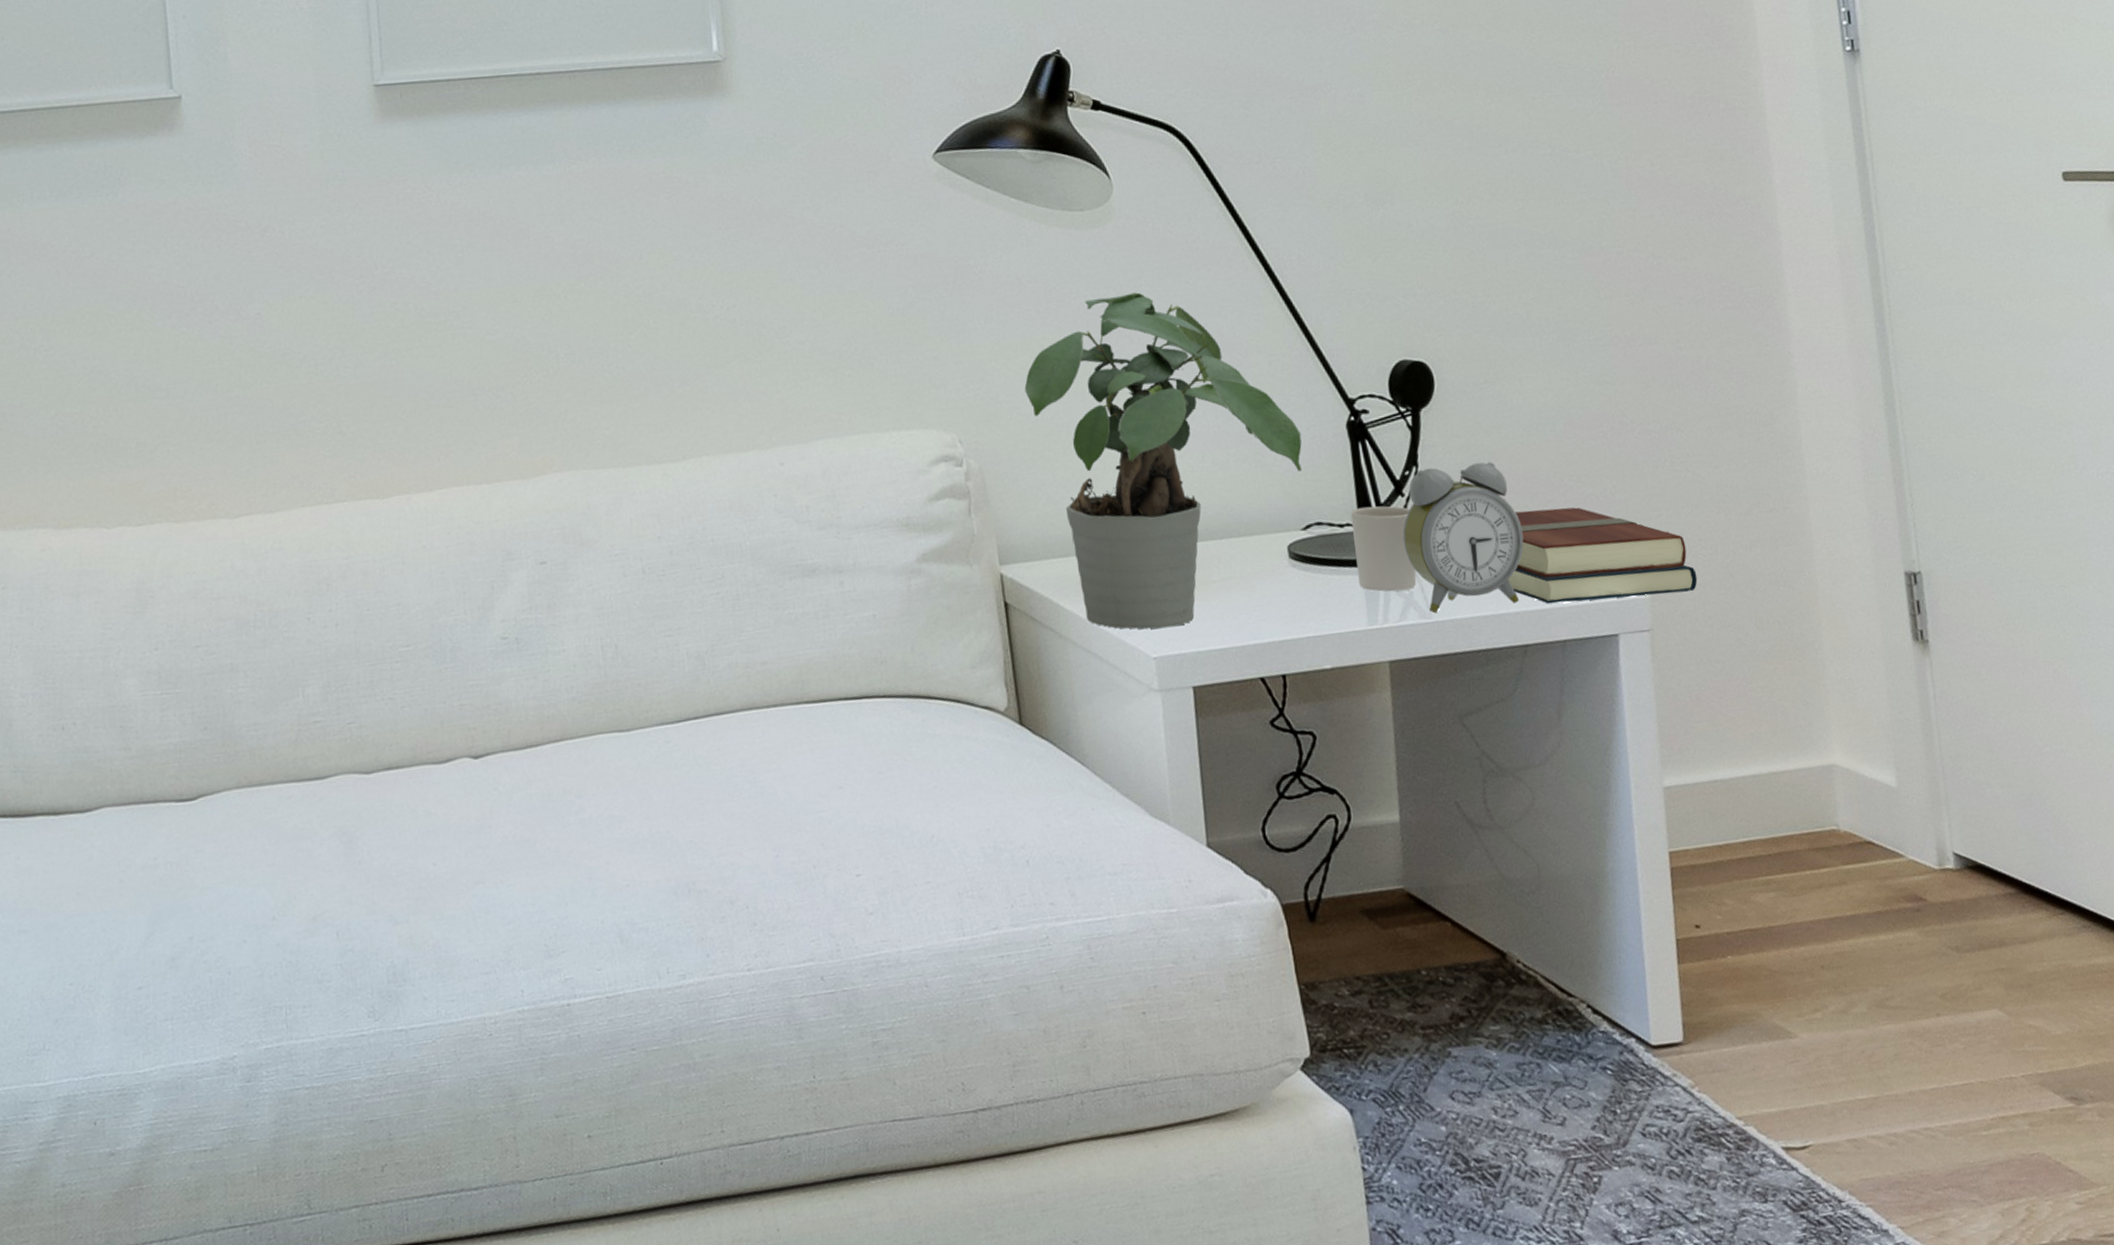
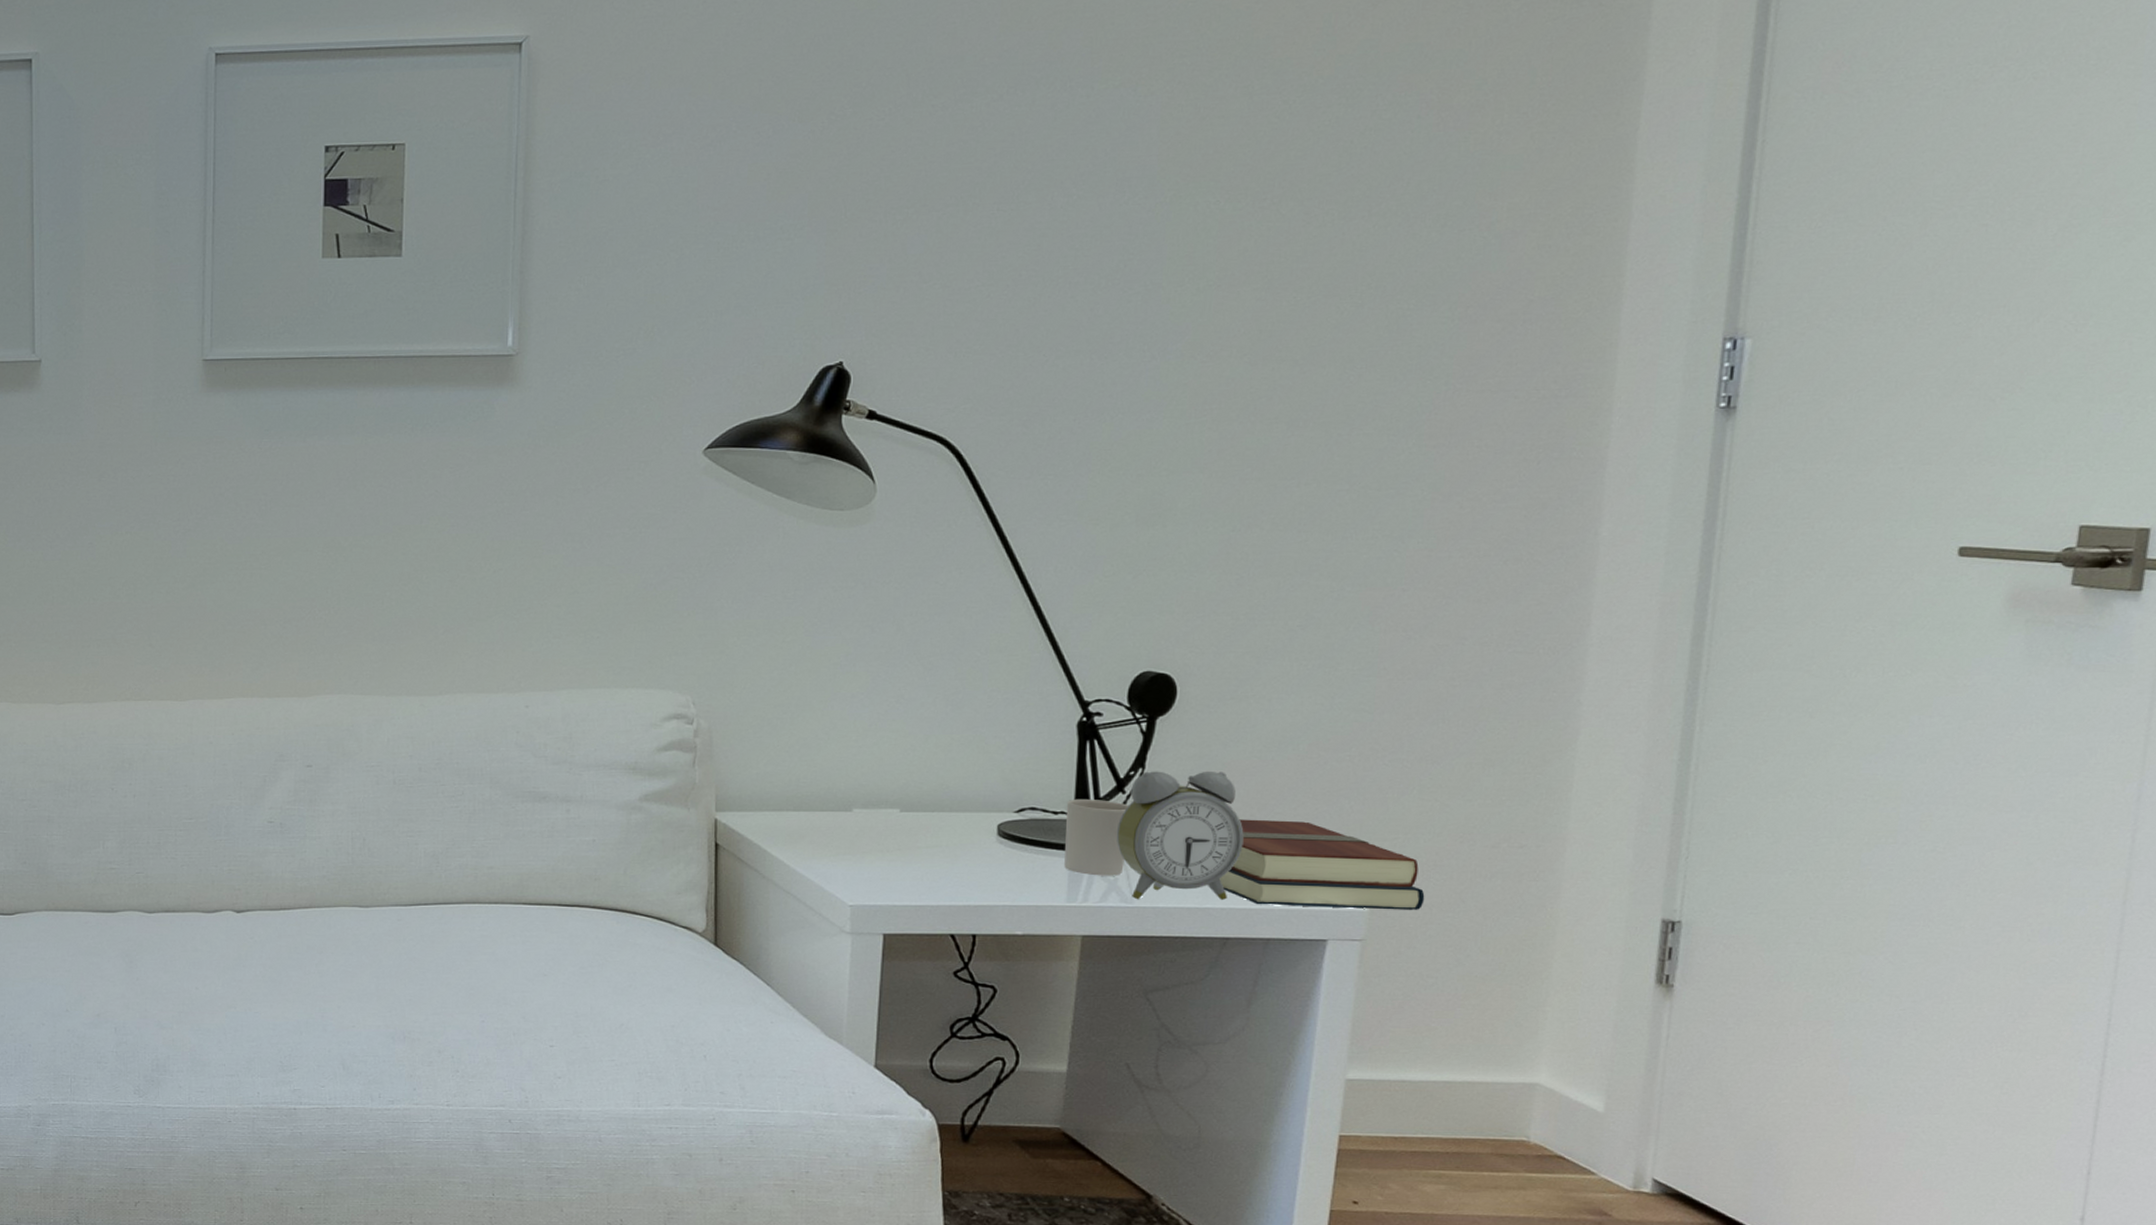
potted plant: present [1024,292,1302,630] -> none [761,587,1030,882]

